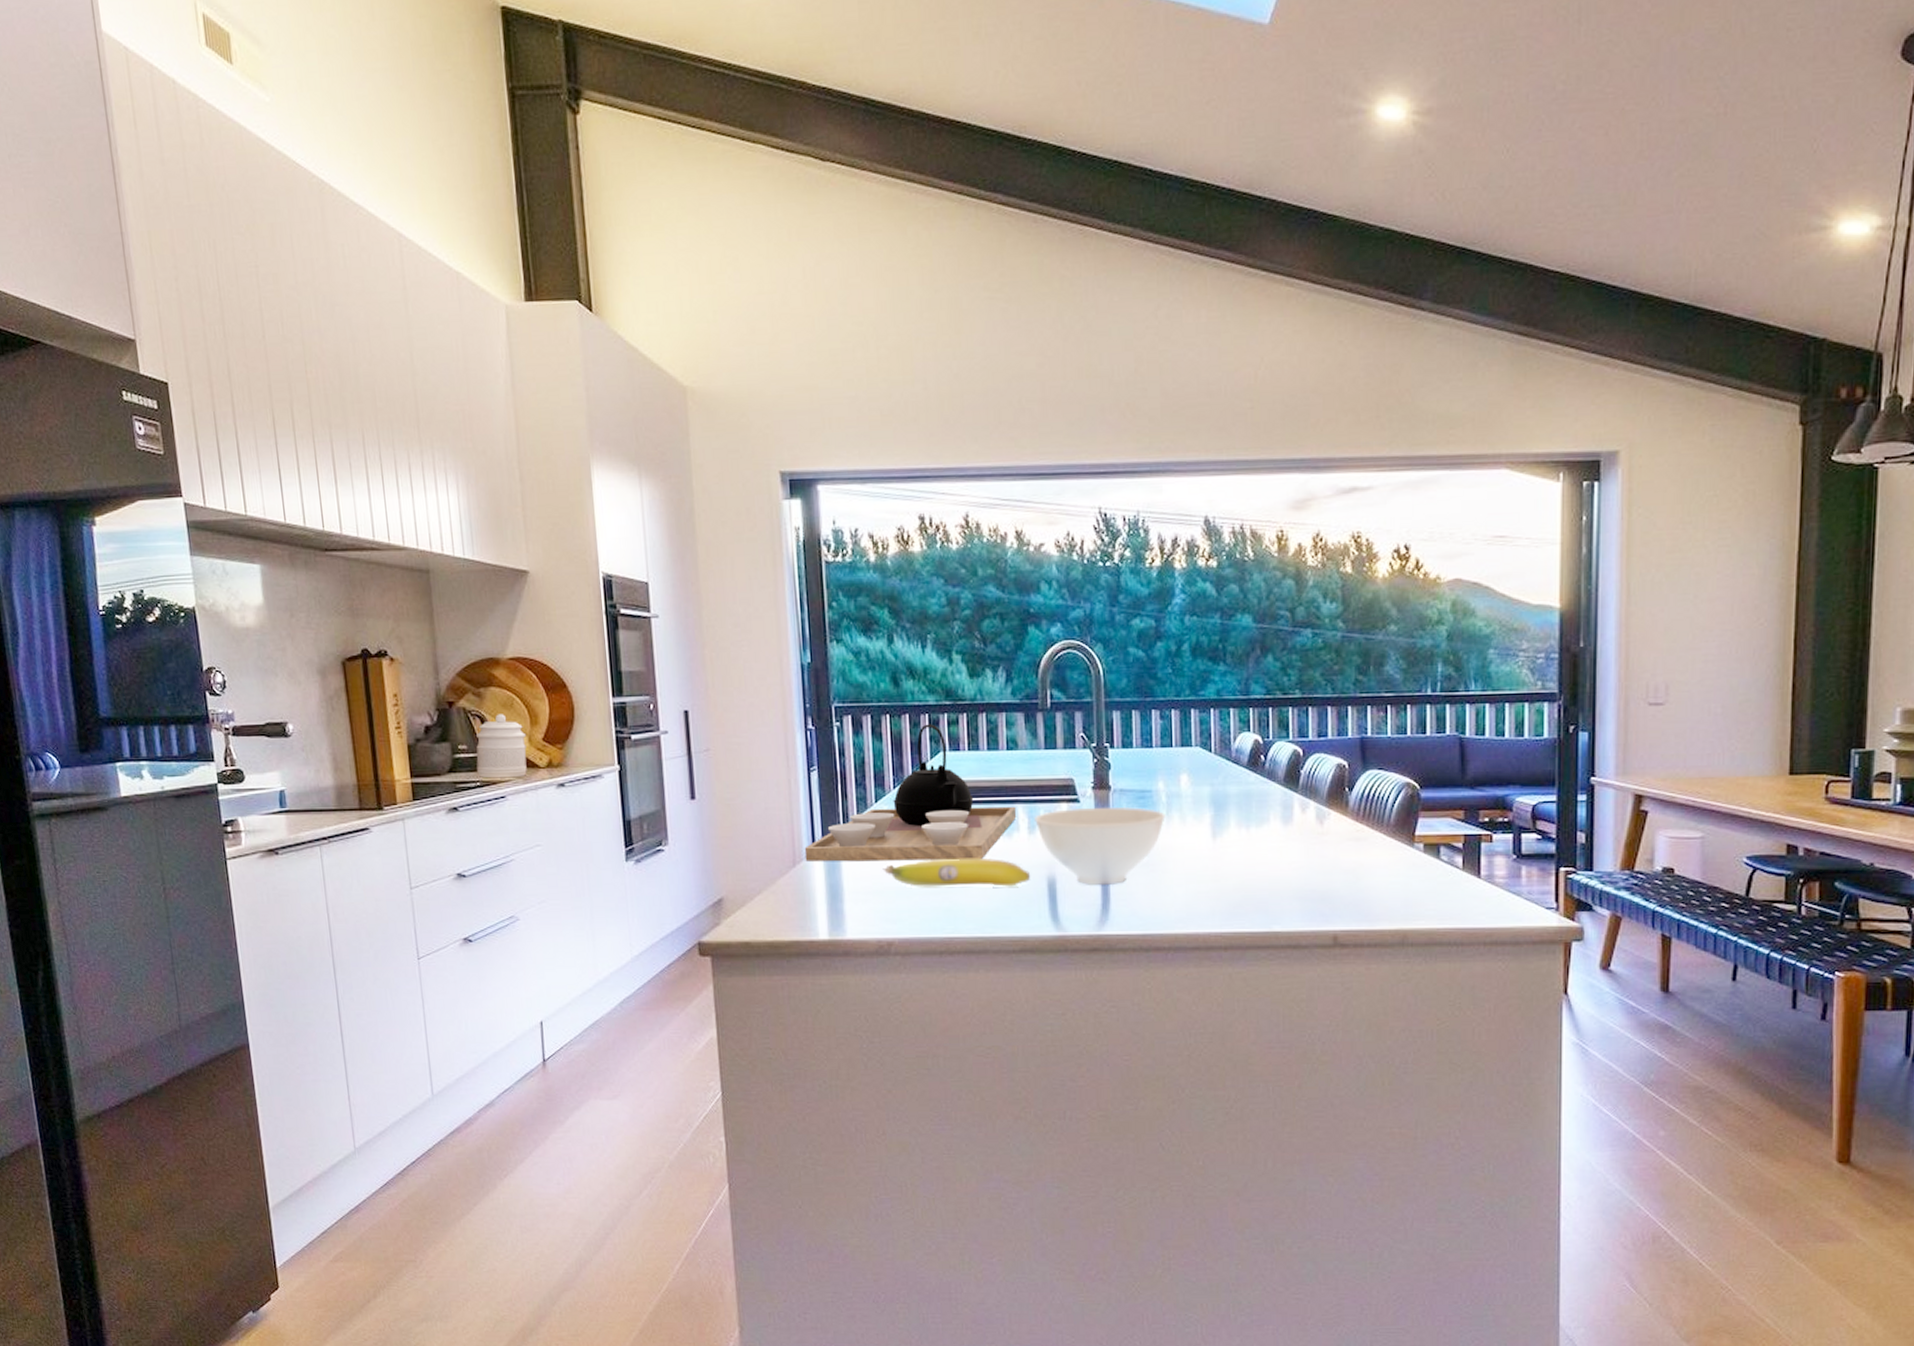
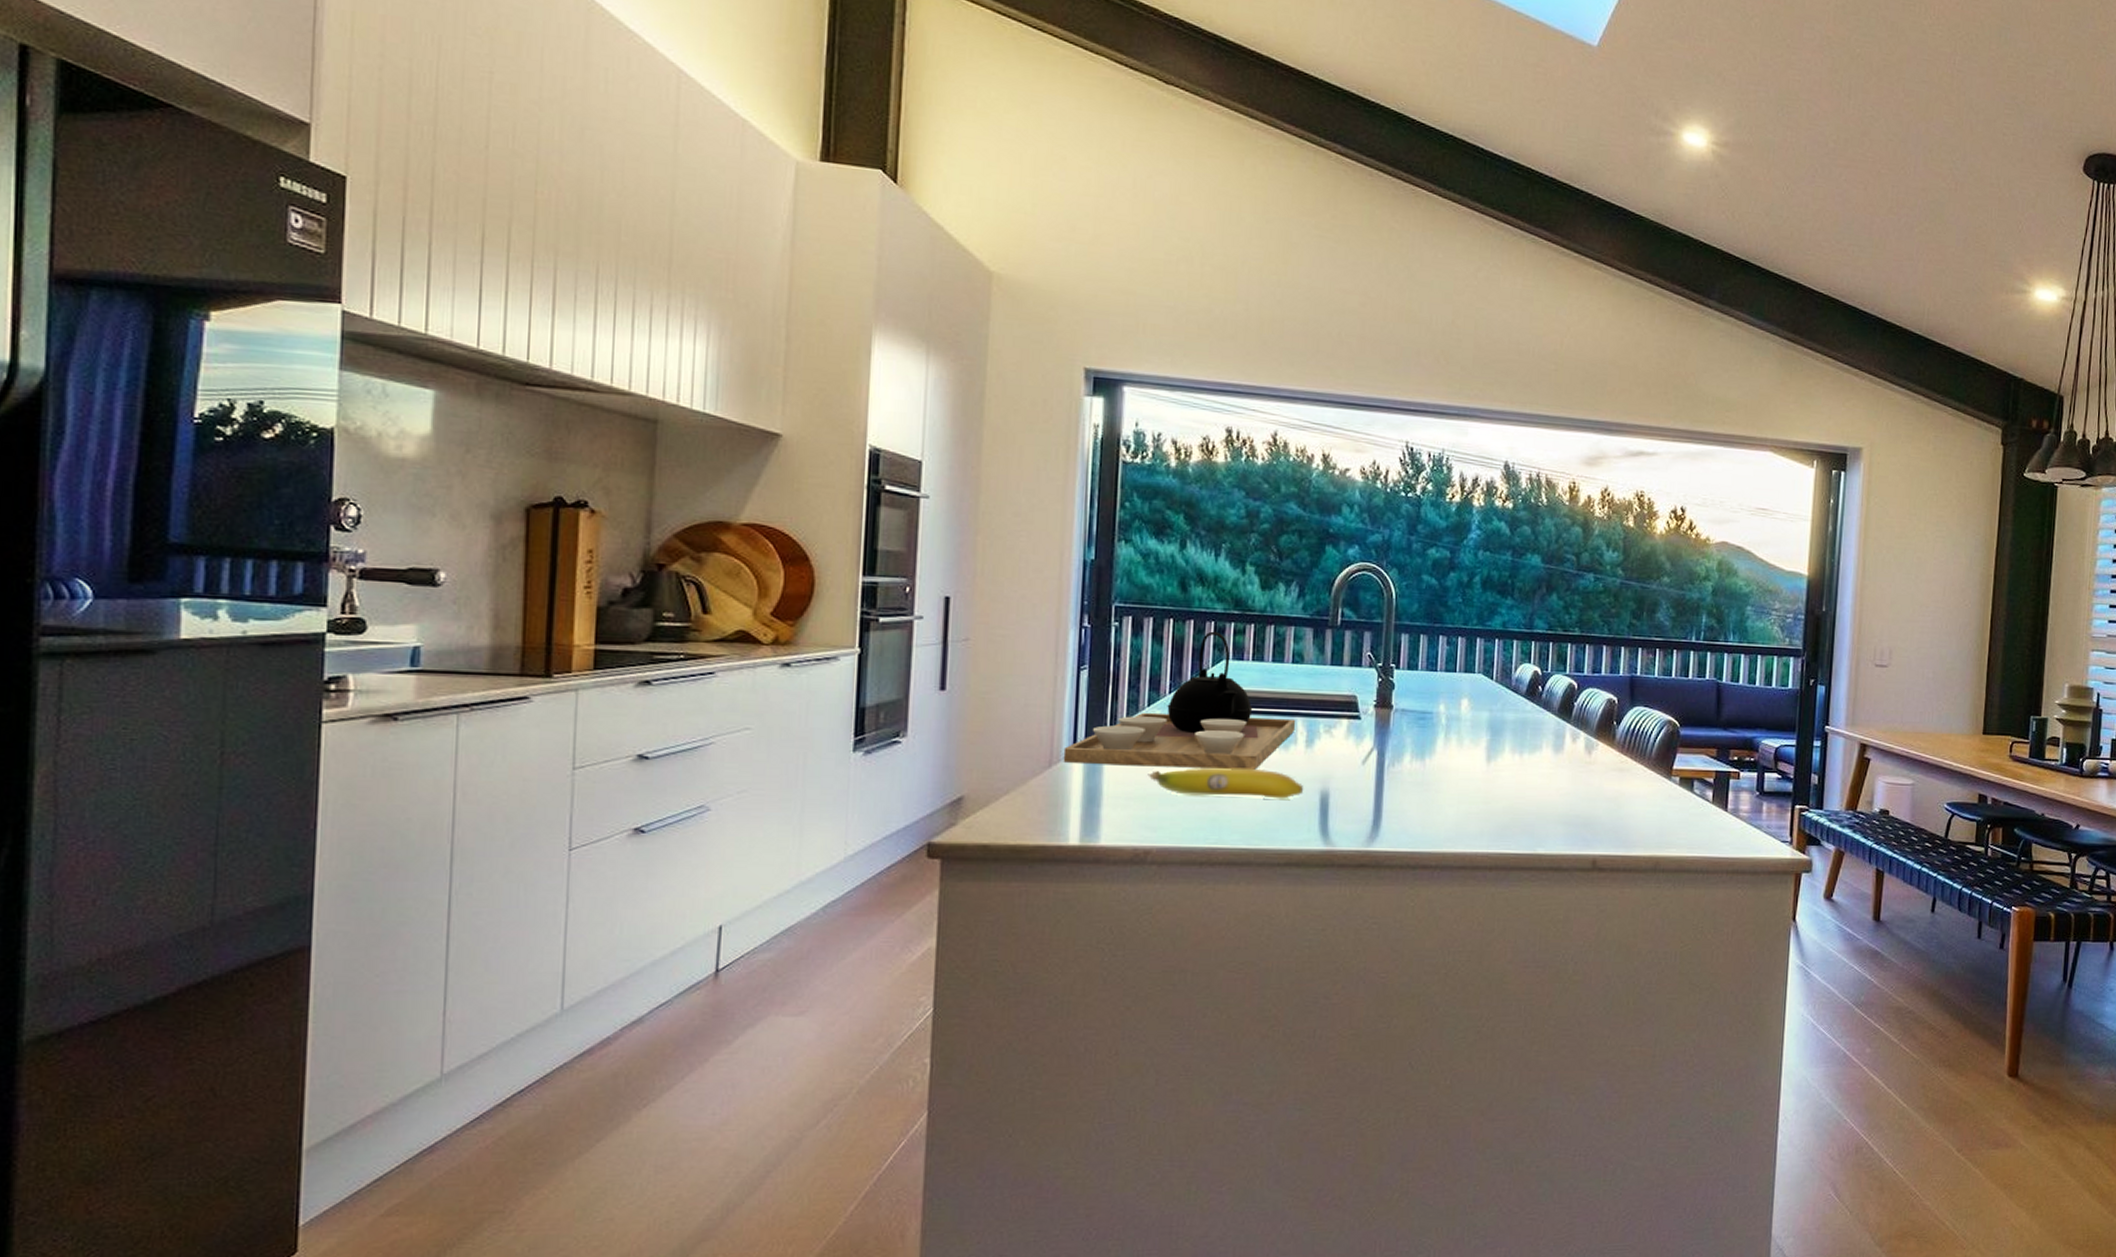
jar: present [475,714,527,779] -> none [681,582,752,653]
bowl: present [1035,806,1166,887] -> none [1313,724,1444,803]

